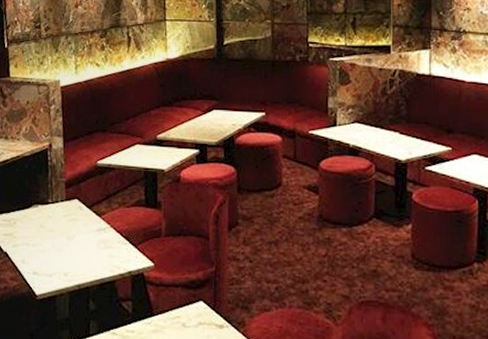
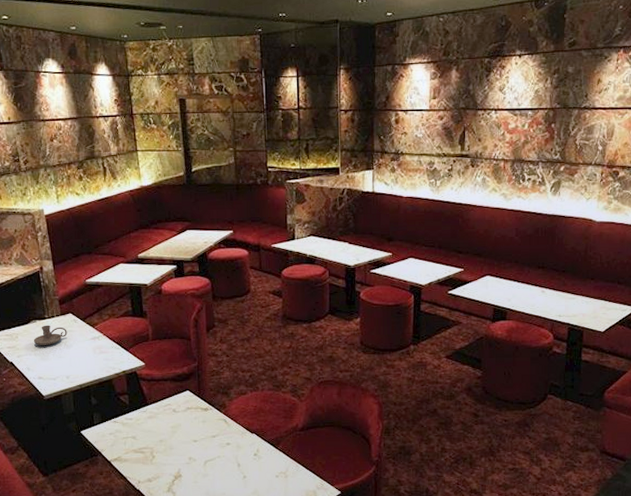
candle holder: none [32,211,71,235] -> present [33,325,67,346]

